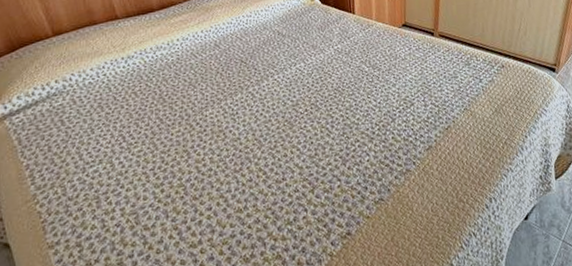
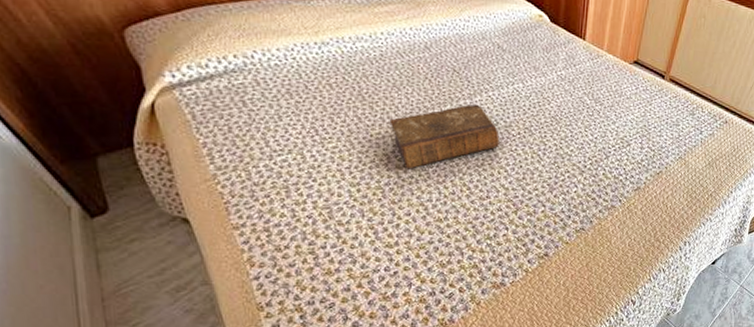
book: none [187,88,289,162] -> present [389,104,500,169]

